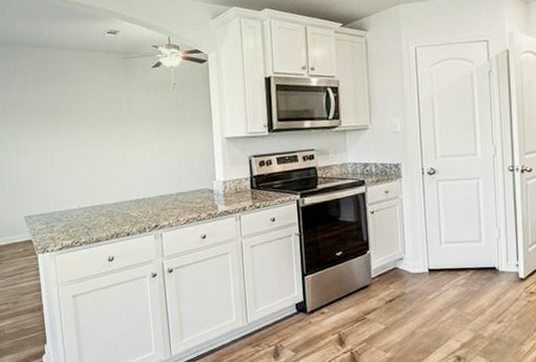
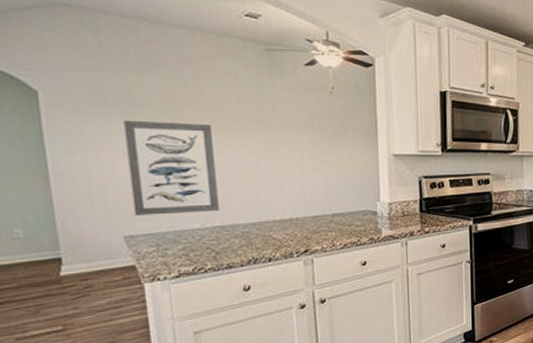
wall art: none [24,123,90,200] -> present [123,120,219,216]

